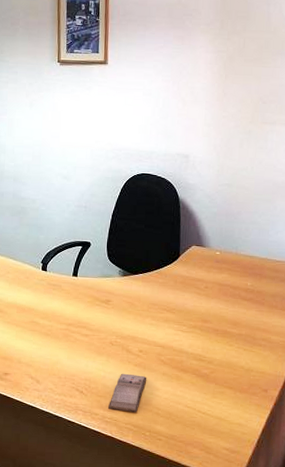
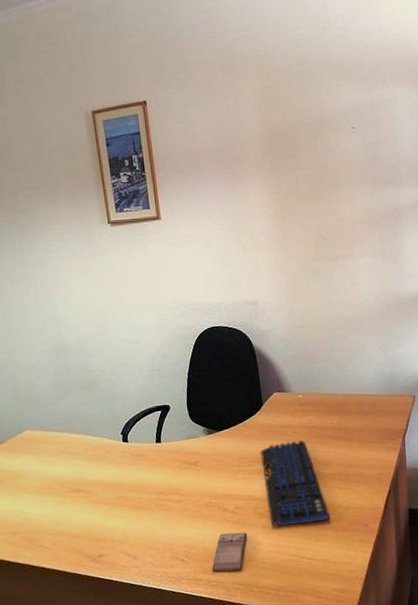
keyboard: none [171,295,231,380] -> present [261,440,331,526]

